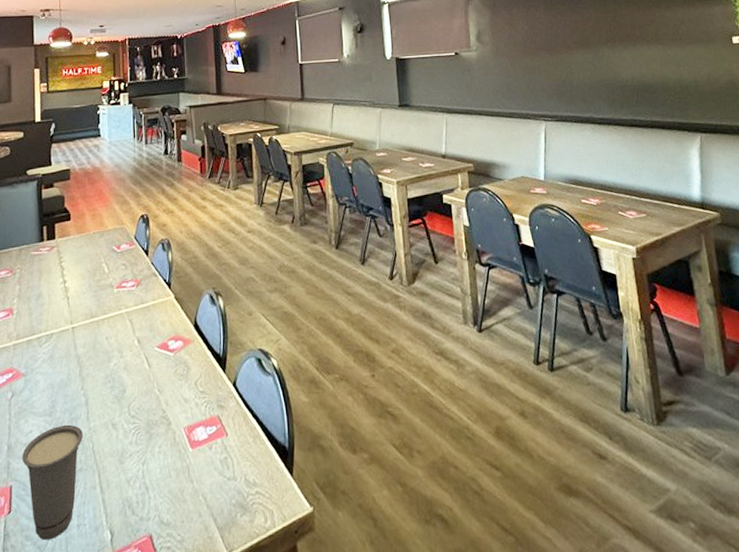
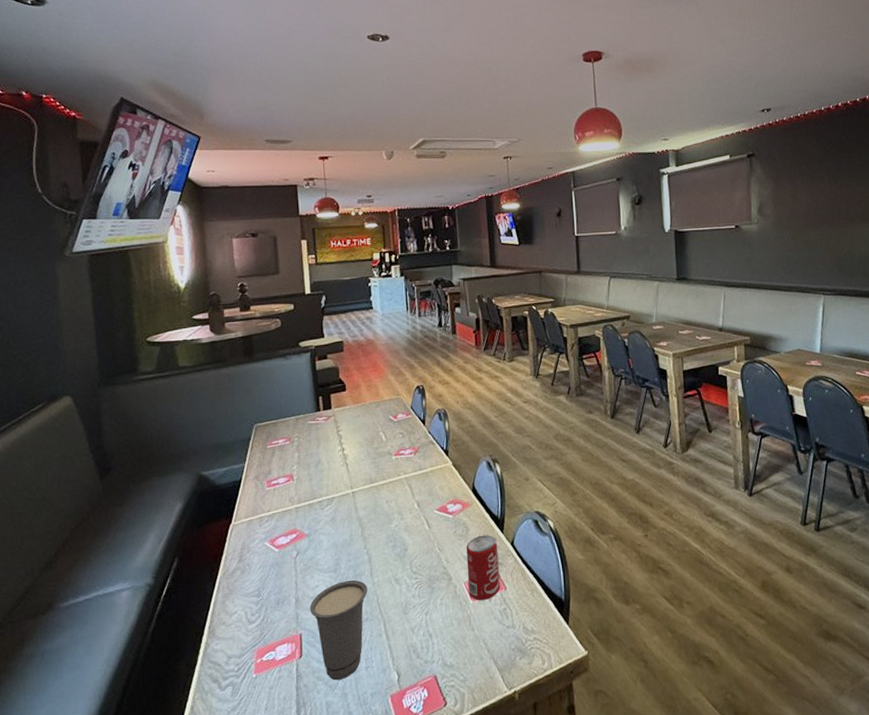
beverage can: none [186,374,221,448] -> present [466,535,500,600]

